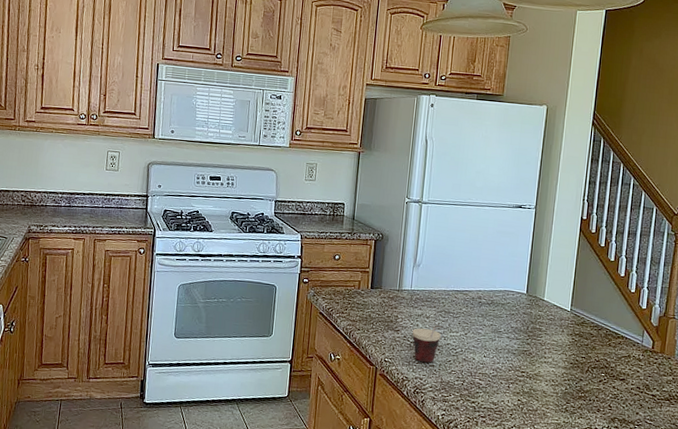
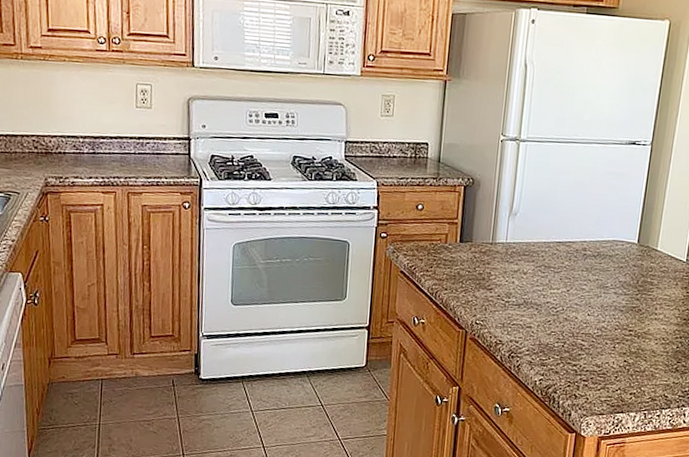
cup: present [412,325,444,363] -> none [507,281,543,324]

